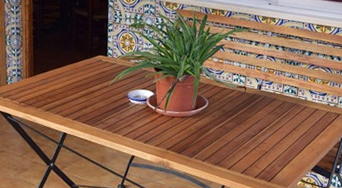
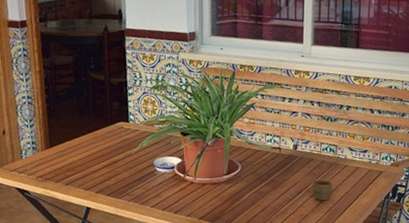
cup: none [273,118,293,139] -> present [311,179,333,201]

